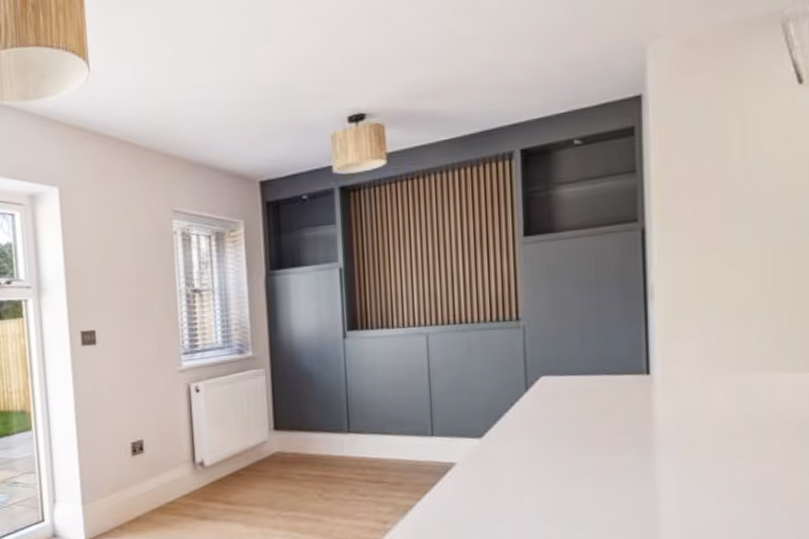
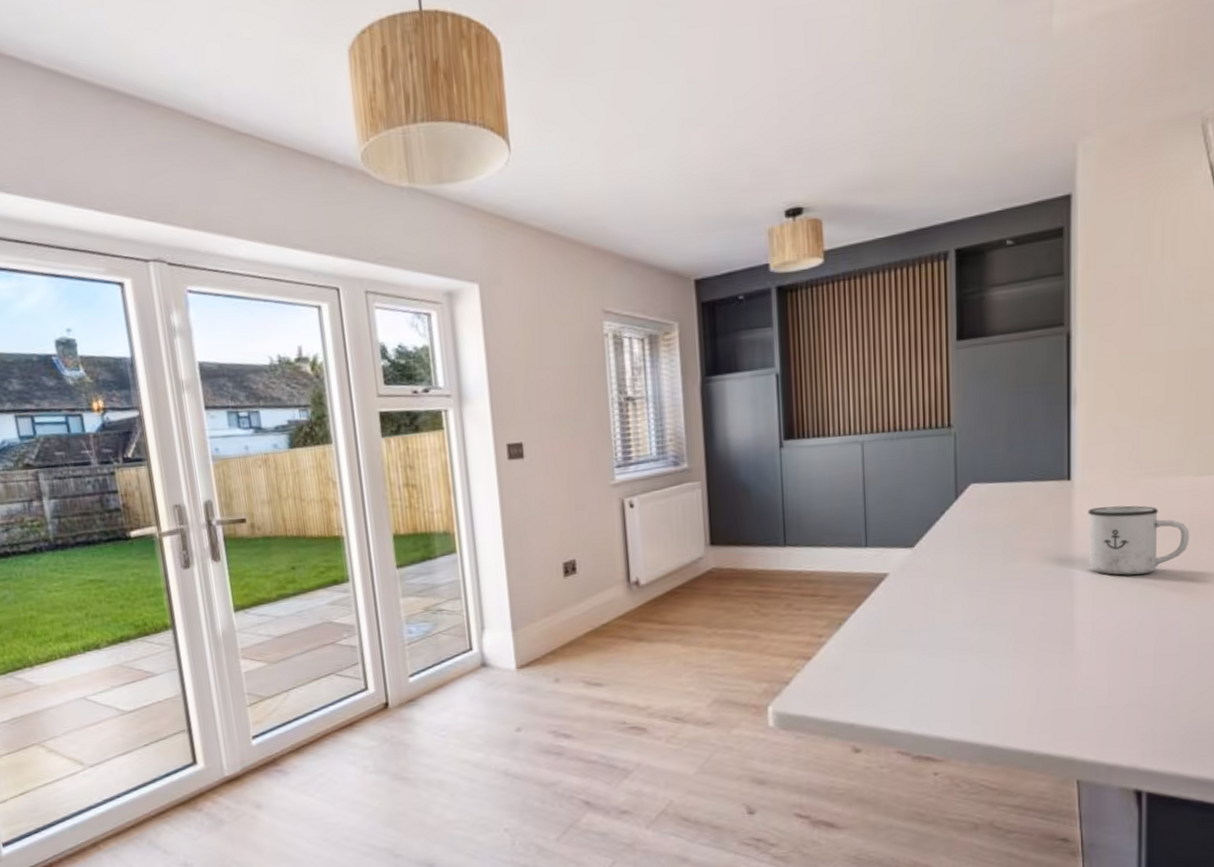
mug: none [670,401,787,473] -> present [1088,505,1190,576]

